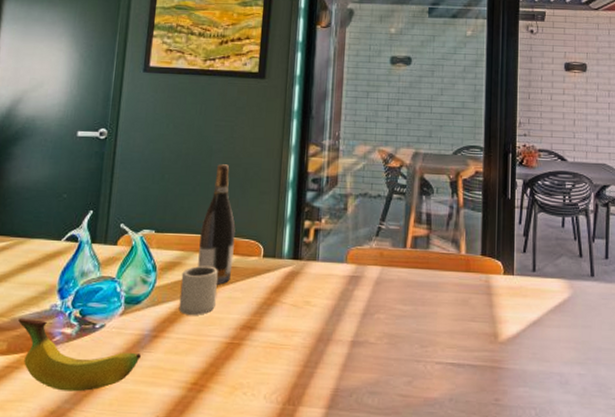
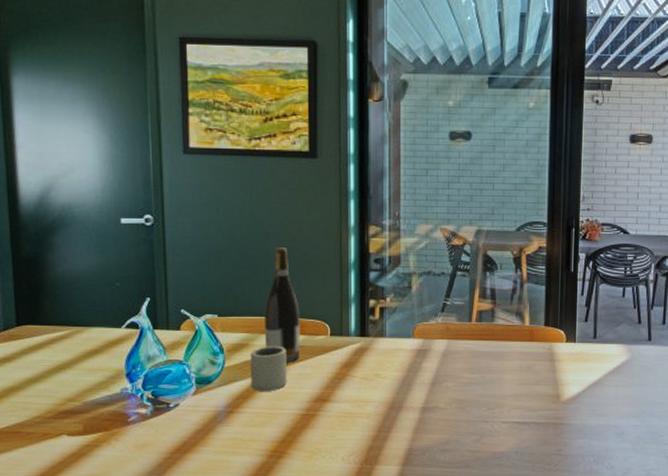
fruit: present [18,319,142,392] -> none [90,402,220,464]

